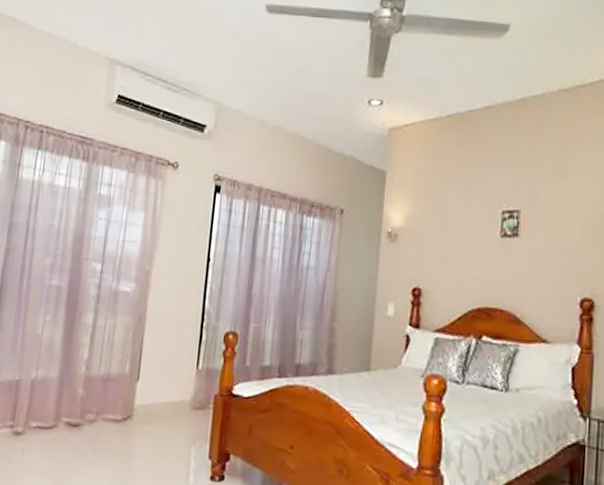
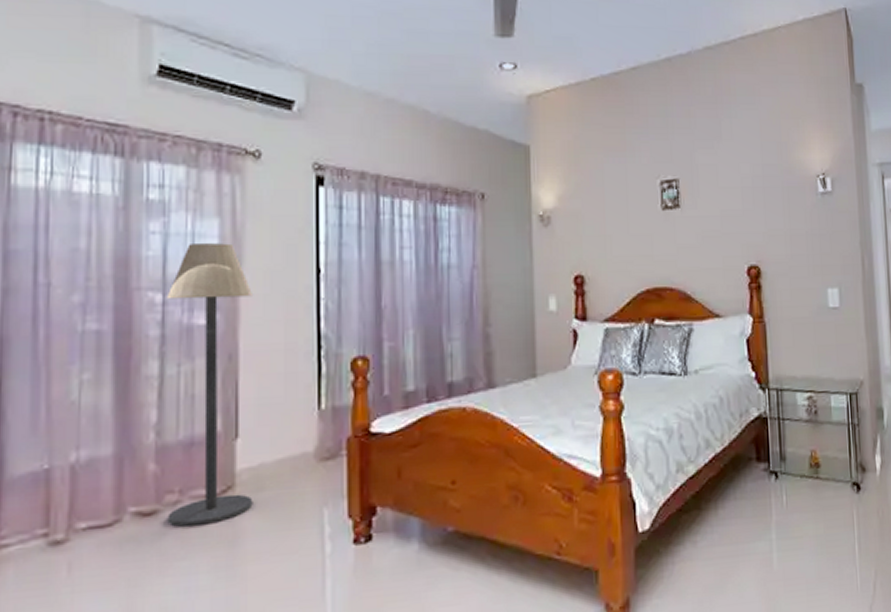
floor lamp: none [86,229,161,442] -> present [166,243,253,528]

